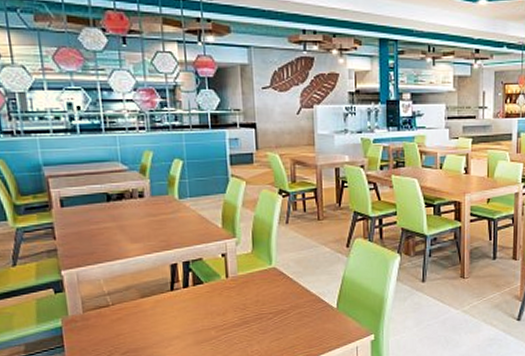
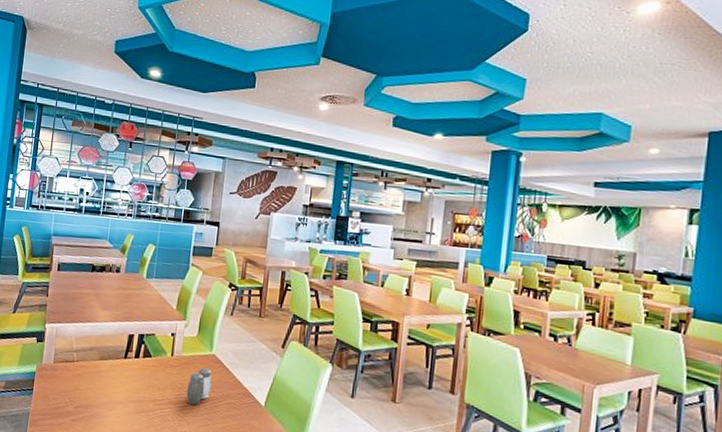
salt and pepper shaker: none [250,283,278,323] -> present [186,367,212,405]

